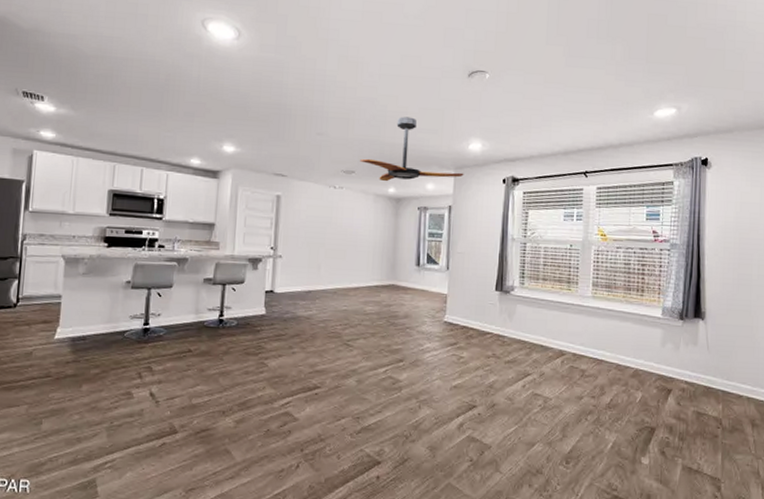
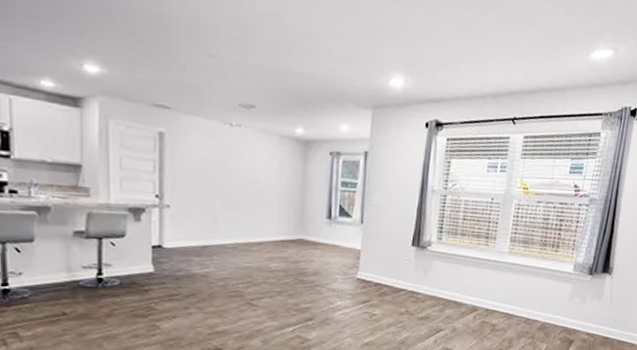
ceiling fan: present [360,116,464,182] -> none [261,39,383,121]

